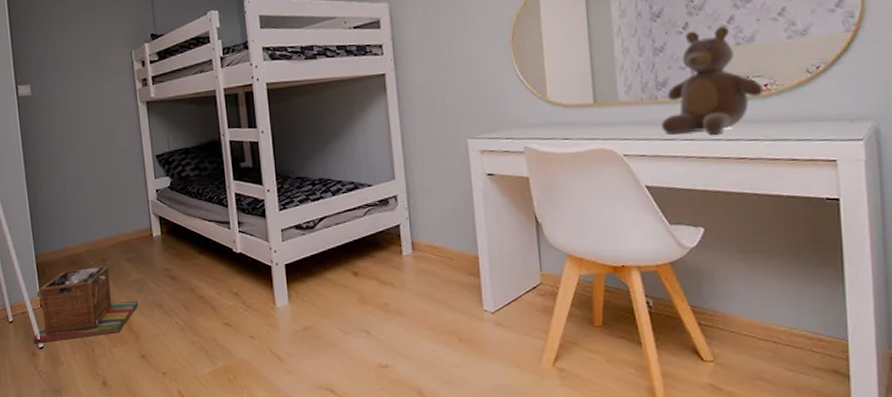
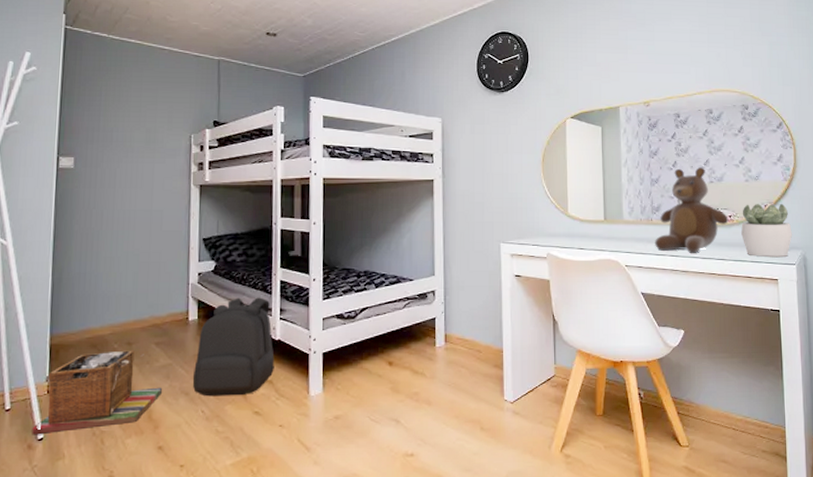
backpack: none [163,211,239,309] -> present [192,297,275,397]
succulent plant: none [782,63,858,134] -> present [741,204,792,258]

